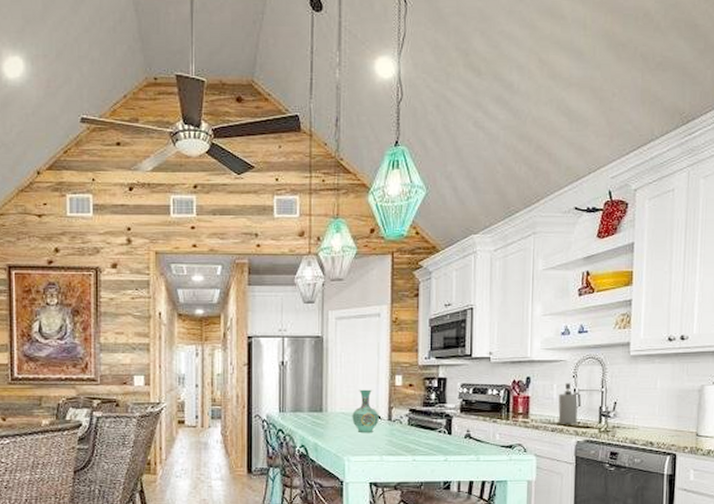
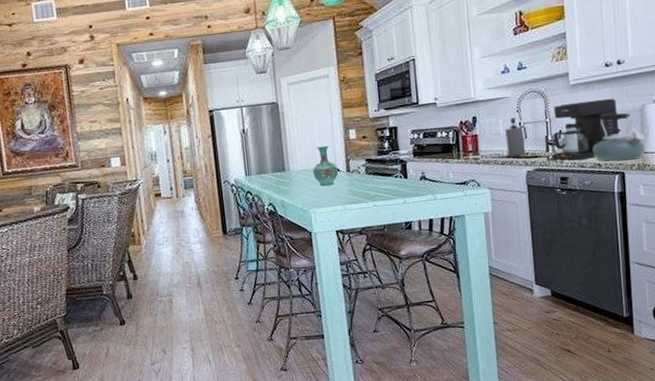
coffee maker: none [604,374,676,436] -> present [552,98,619,160]
kettle: none [645,391,701,442] -> present [591,113,646,162]

